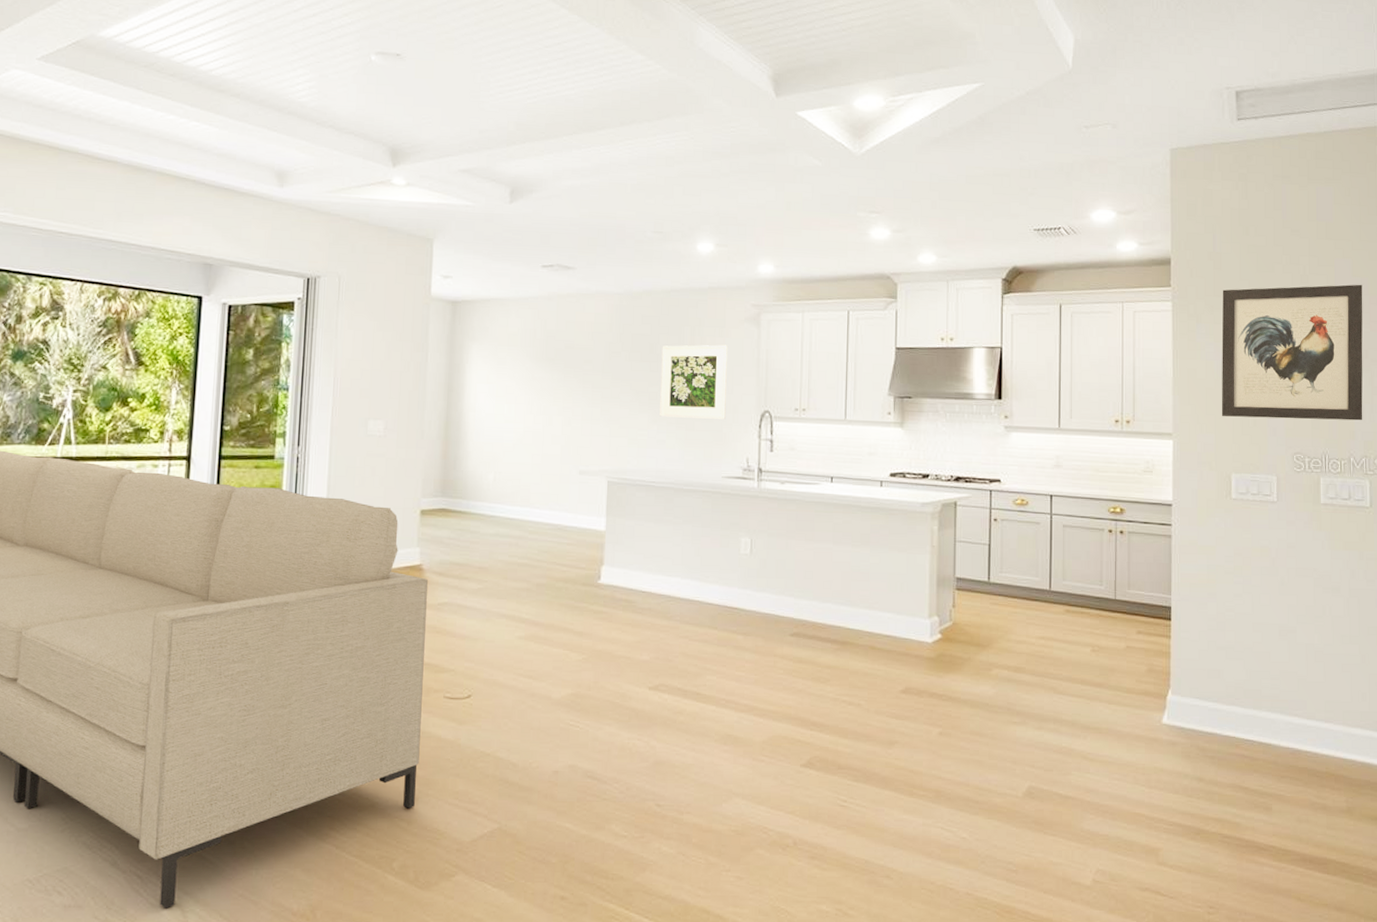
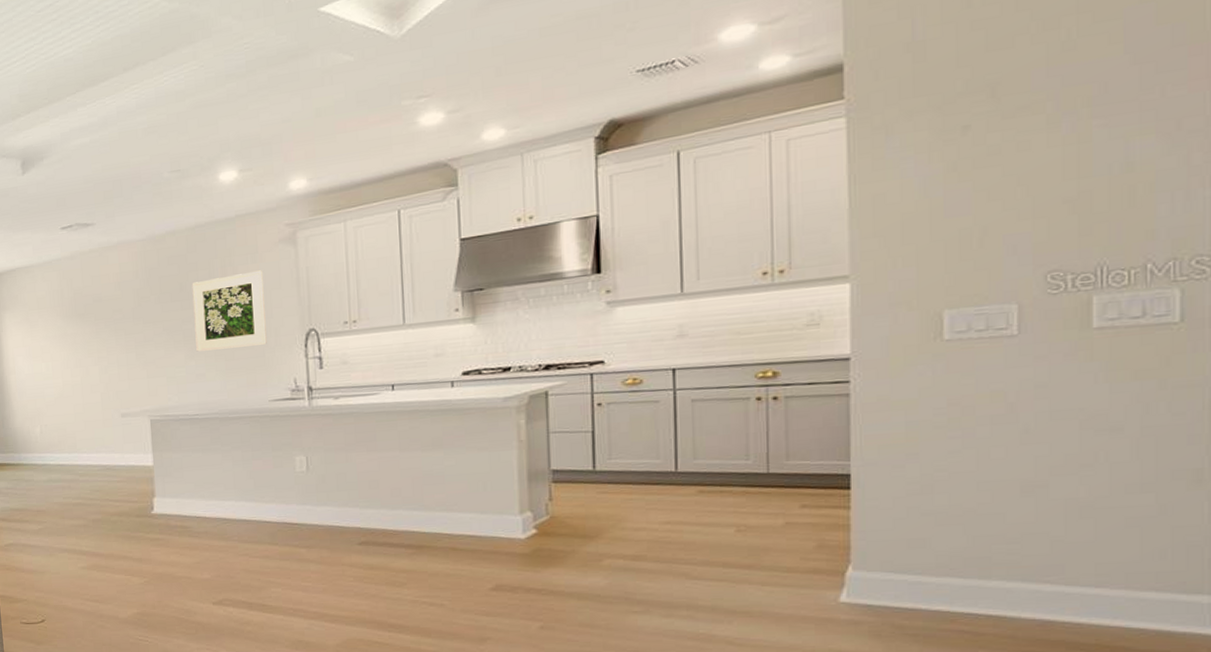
wall art: present [1221,284,1363,421] -> none [926,32,1175,245]

